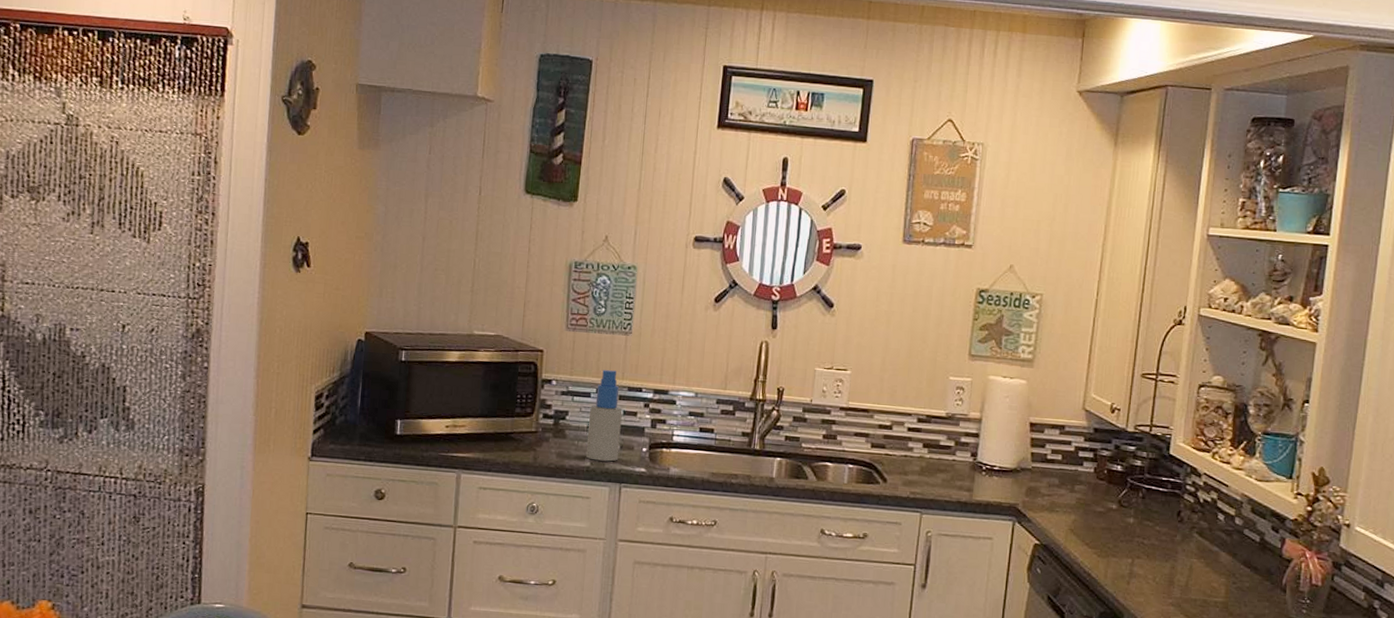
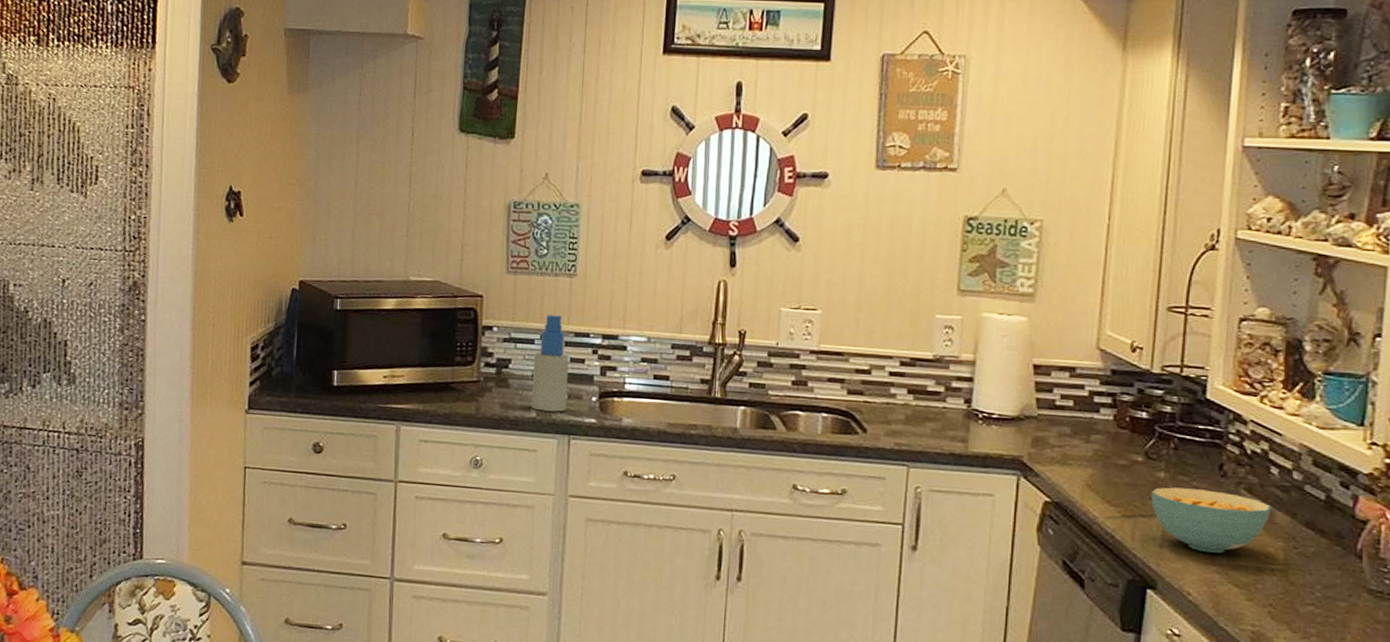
cereal bowl: none [1122,531,1217,588] -> present [1151,487,1272,553]

